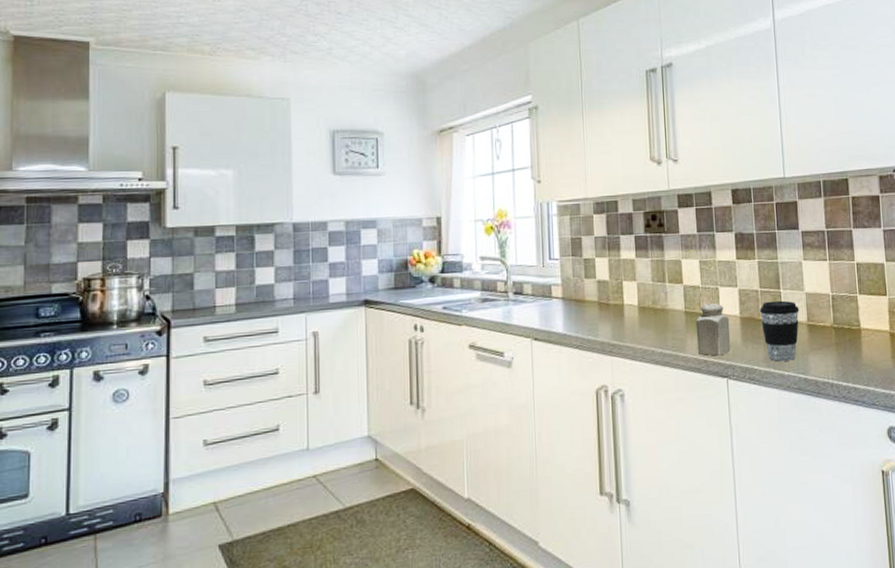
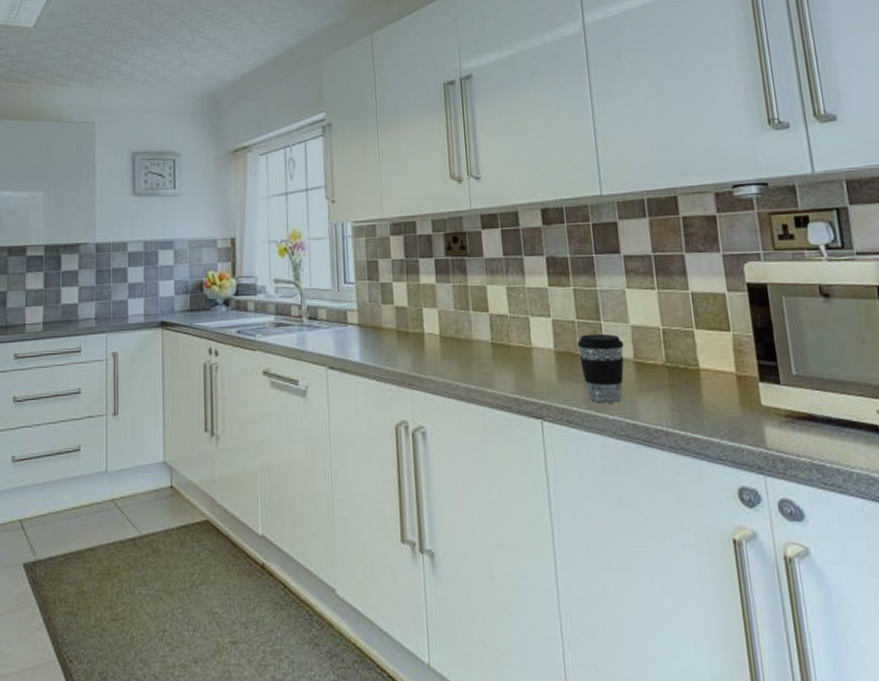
salt shaker: present [695,304,731,356] -> none [504,335,545,394]

